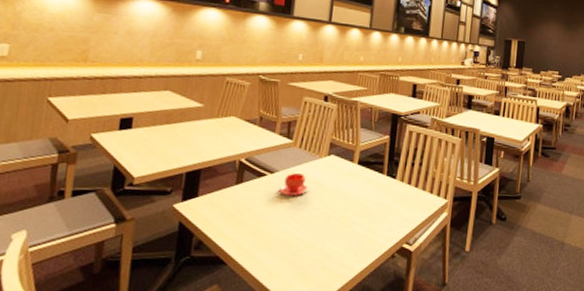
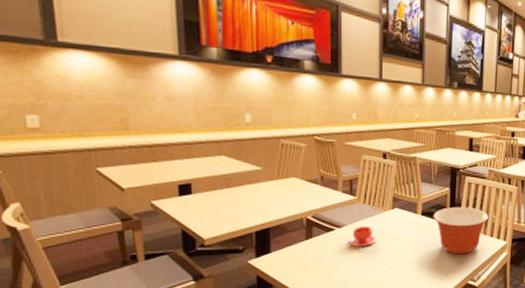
mixing bowl: none [370,157,429,213] -> present [433,206,488,255]

